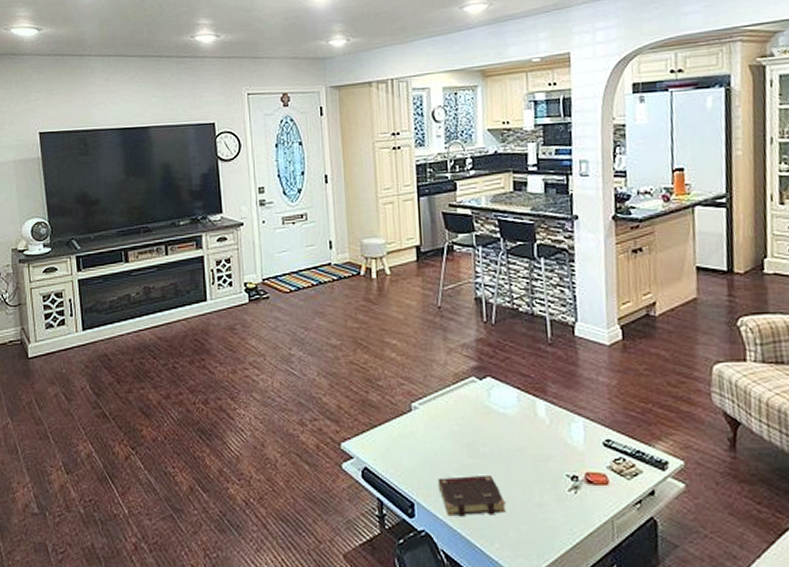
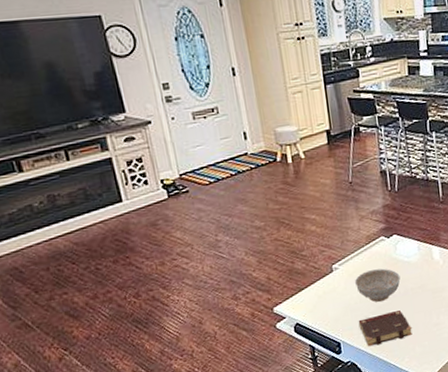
decorative bowl: none [436,417,494,461] -> present [354,268,401,302]

